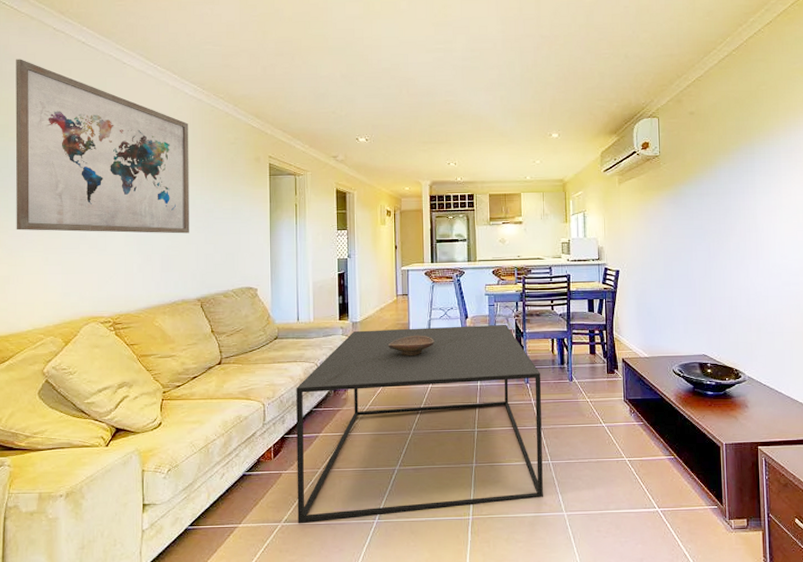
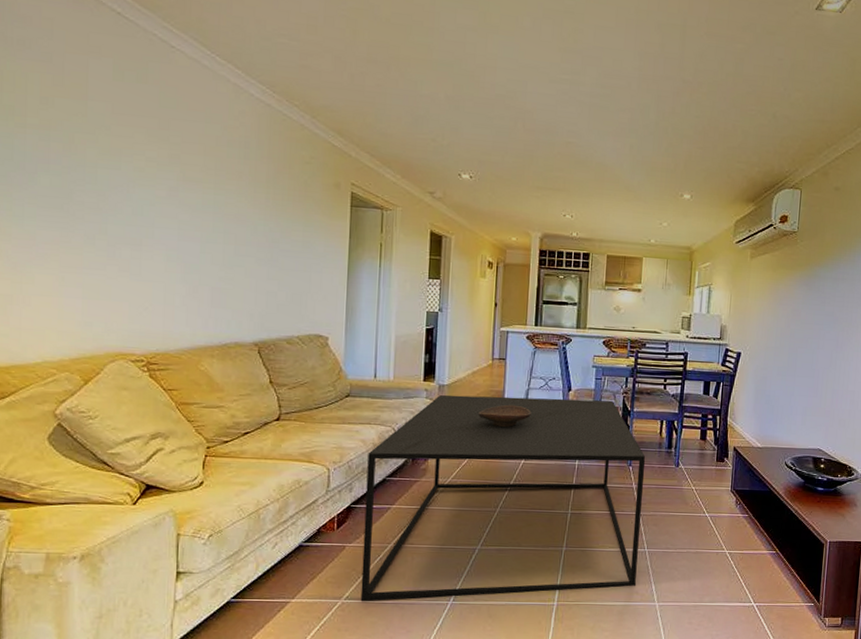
wall art: present [15,59,189,234] -> none [22,22,253,265]

